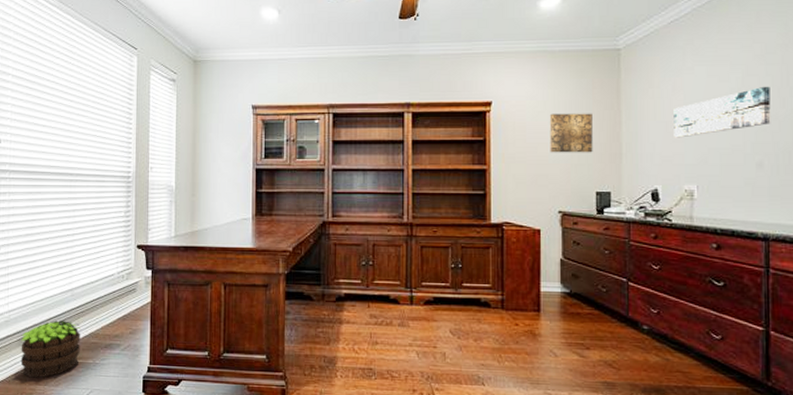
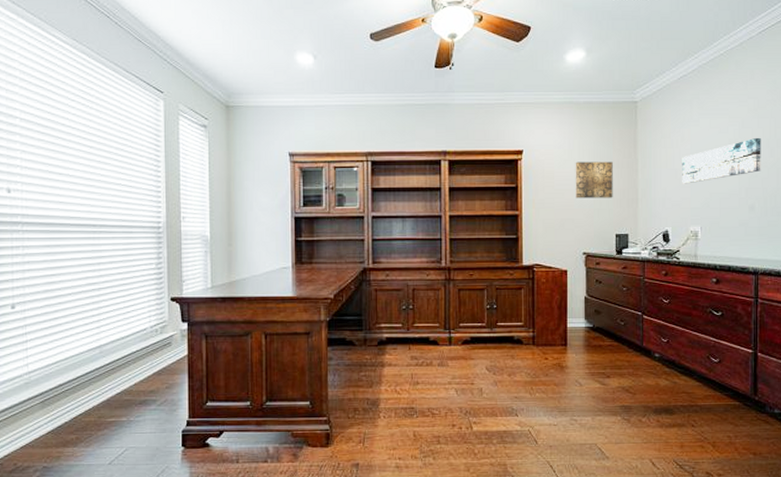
potted plant: present [20,320,82,378] -> none [44,379,113,441]

